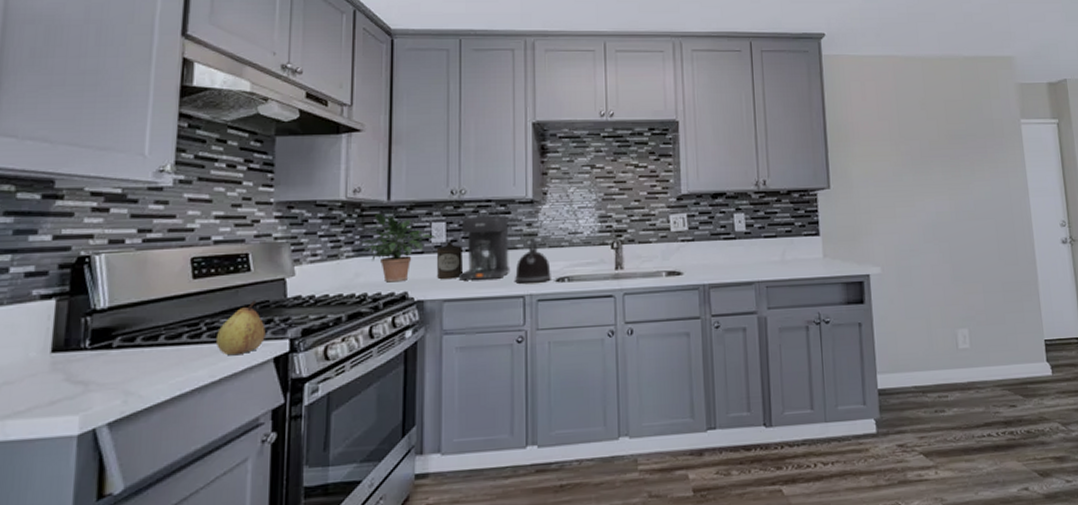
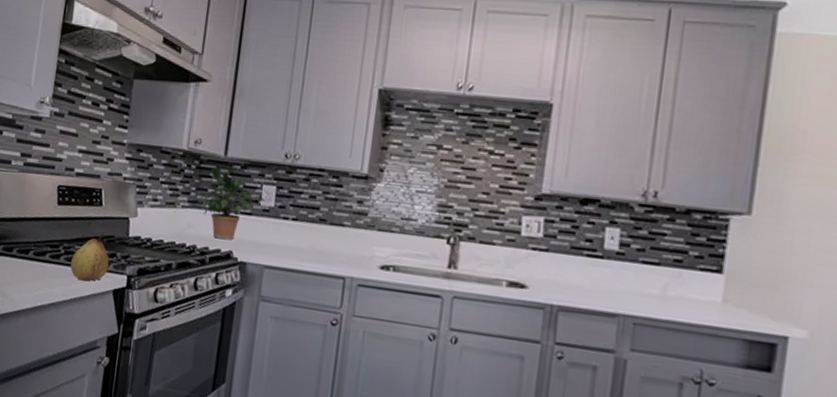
canister: present [436,241,462,280] -> none [262,206,290,246]
coffee maker: present [459,216,511,281] -> none [282,184,340,255]
kettle: present [515,237,551,284] -> none [337,216,377,268]

